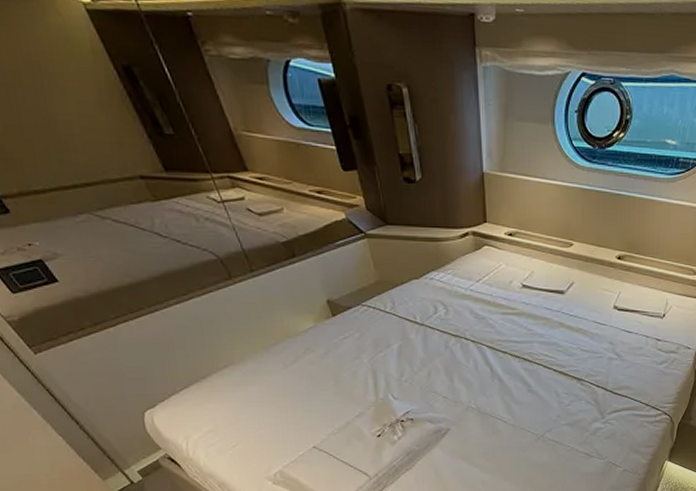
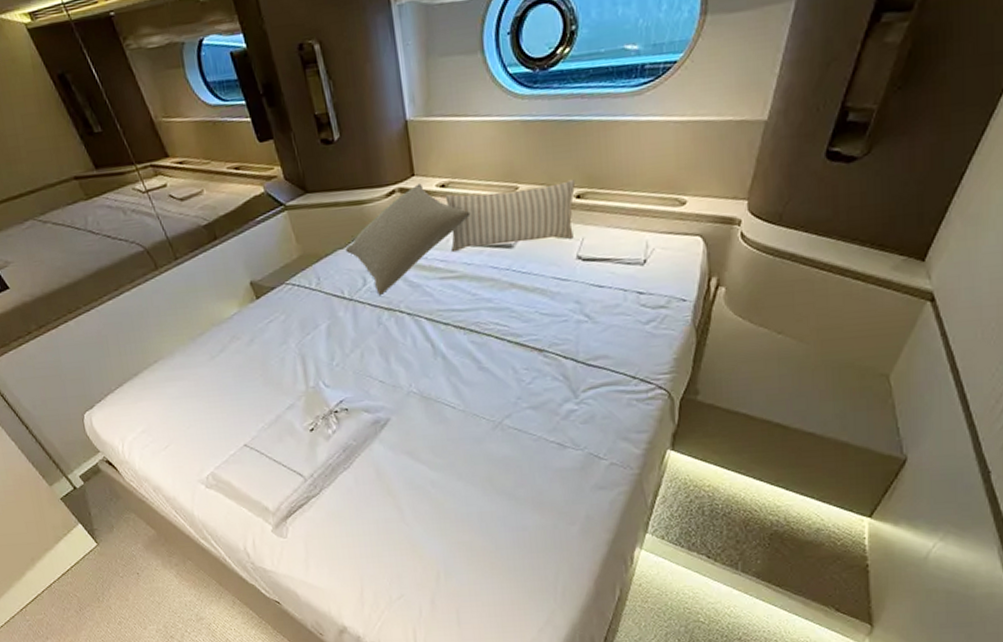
pillow: none [420,230,532,323] -> present [345,183,471,295]
pillow: none [512,242,618,293] -> present [445,178,576,253]

